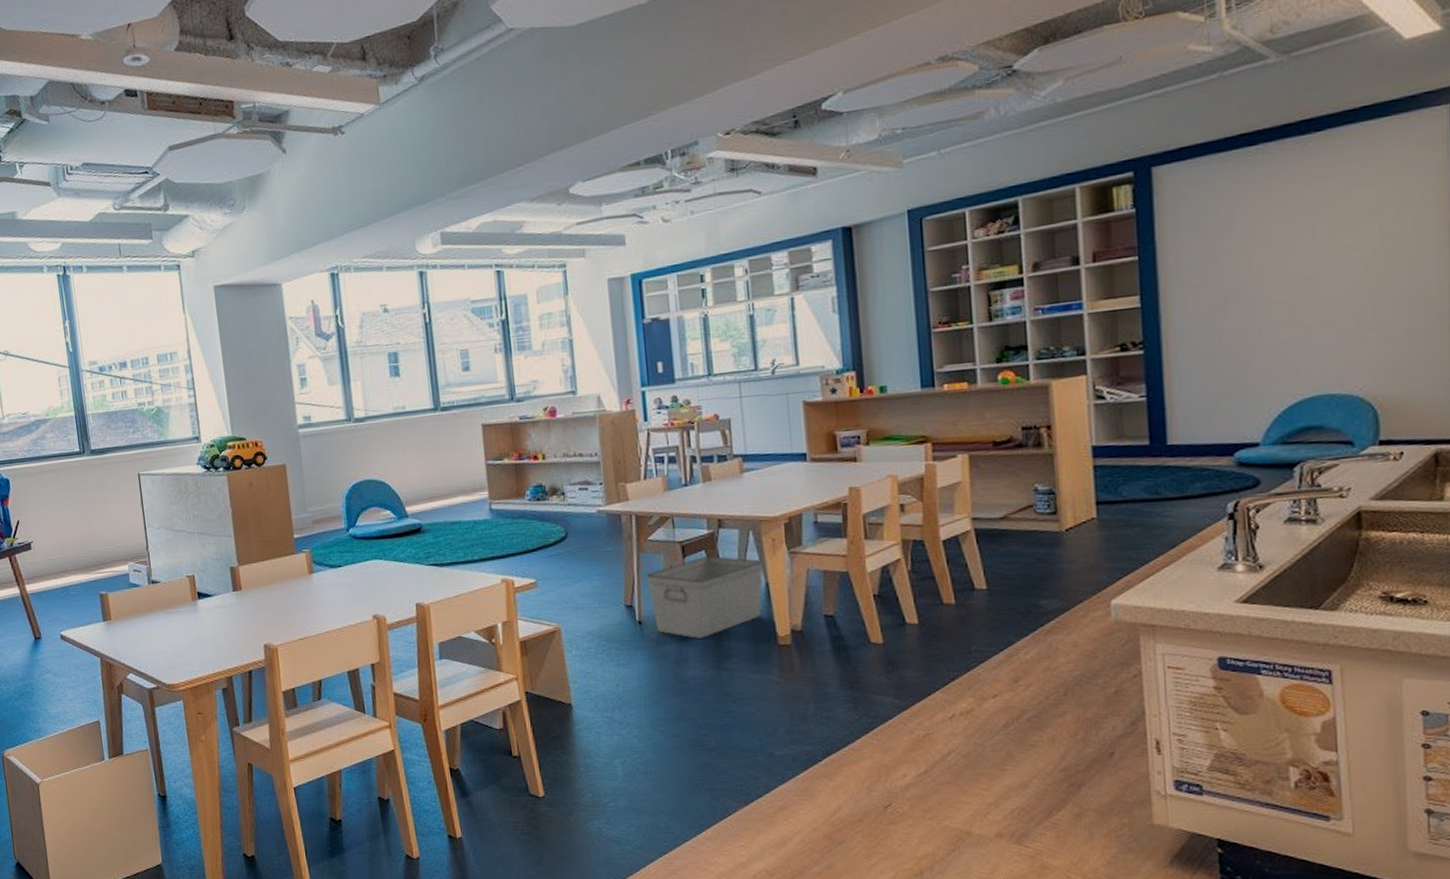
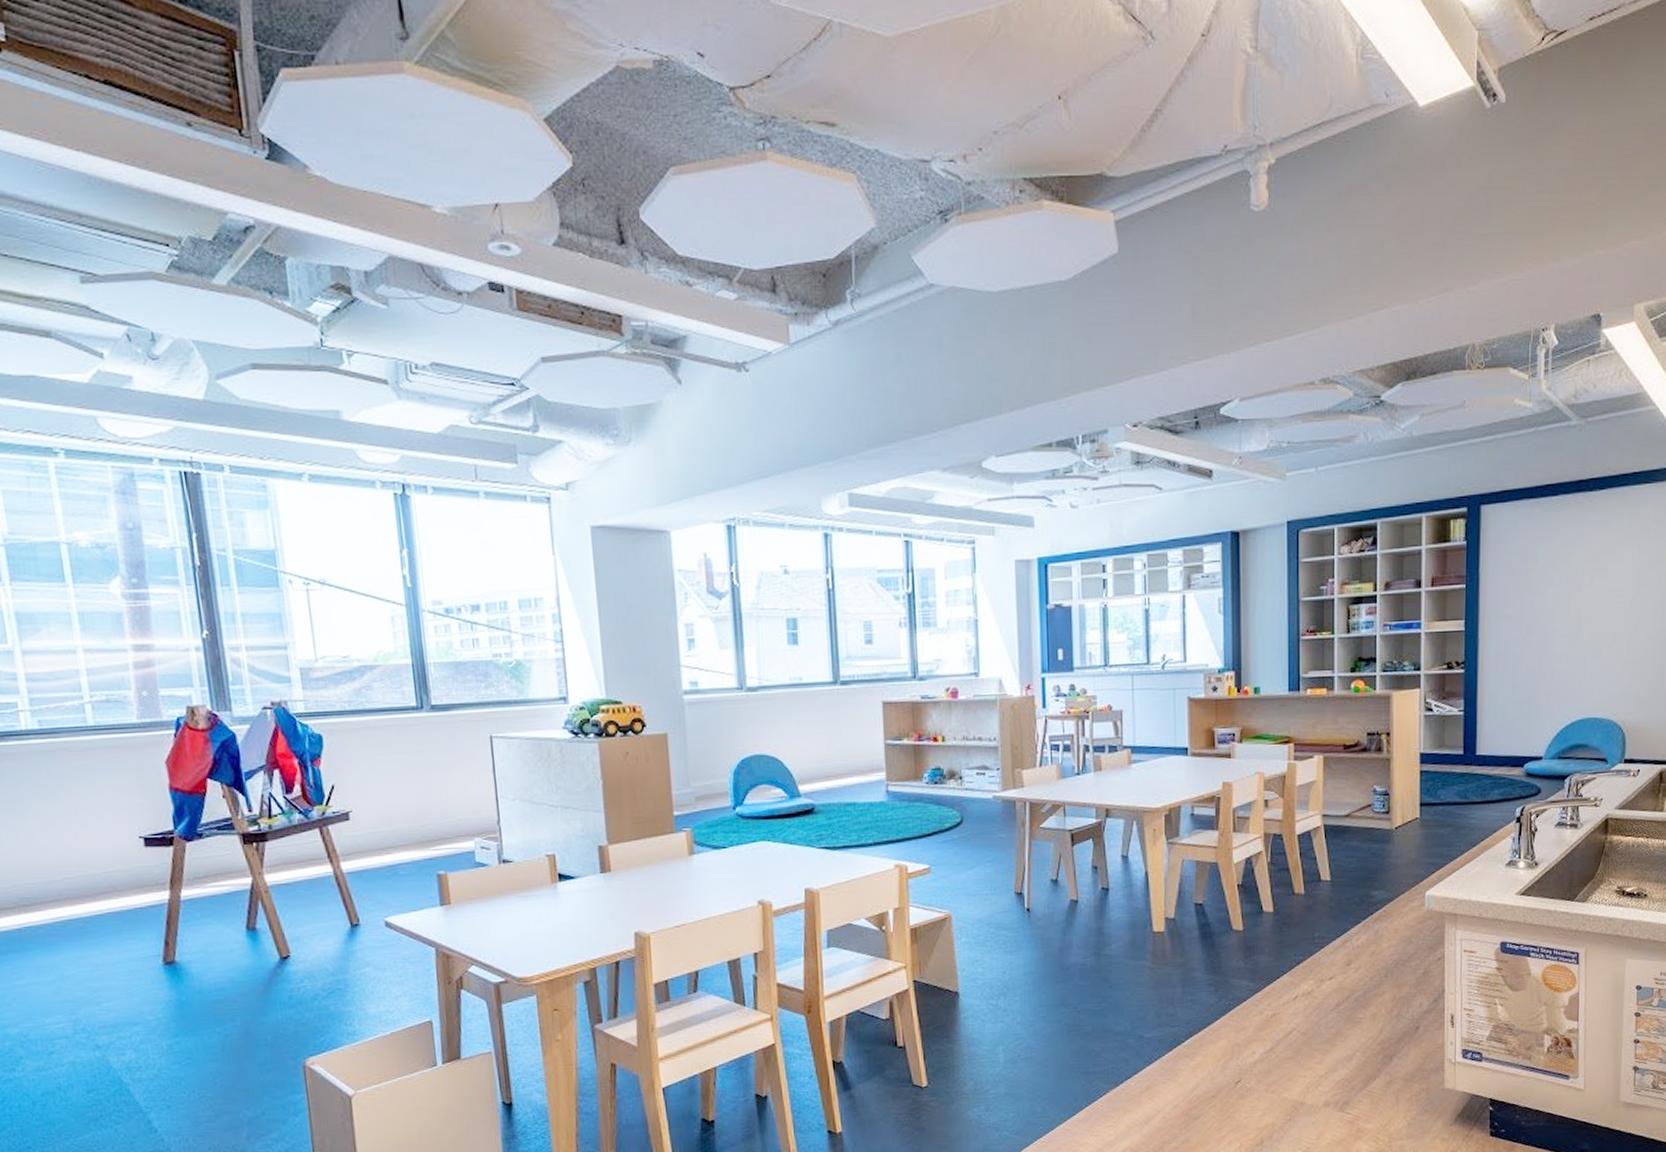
storage bin: present [646,555,763,639] -> none [1037,844,1144,926]

